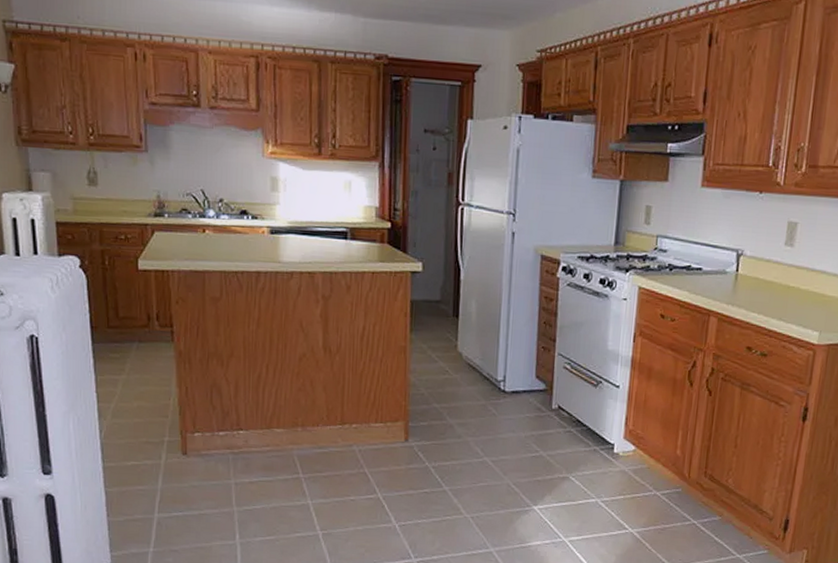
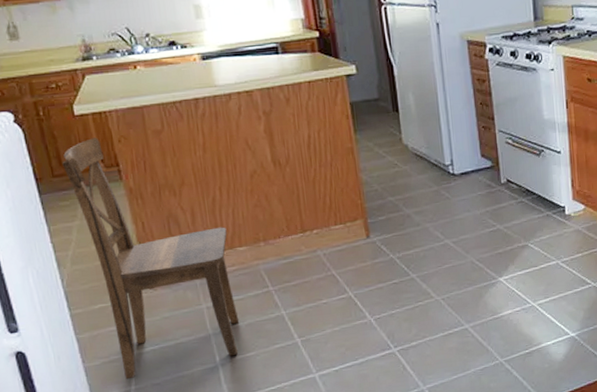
dining chair: none [119,295,267,541] -> present [62,138,240,380]

